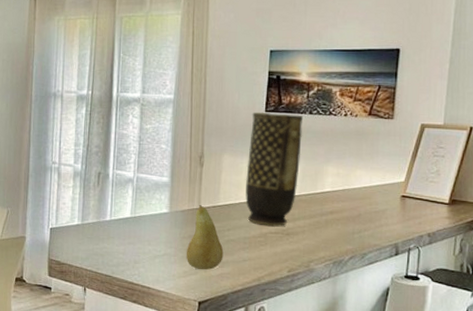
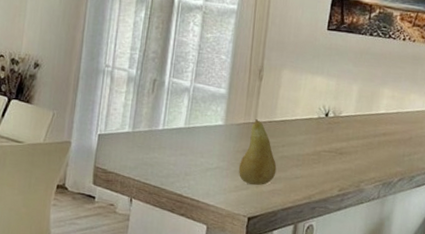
vase: present [245,111,304,227] -> none [302,29,364,145]

